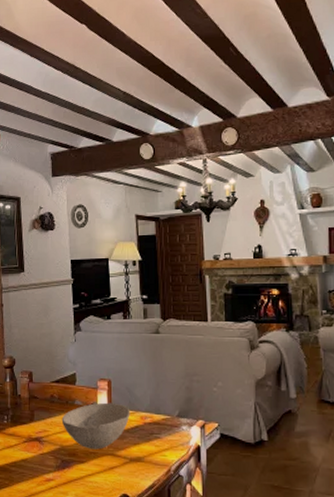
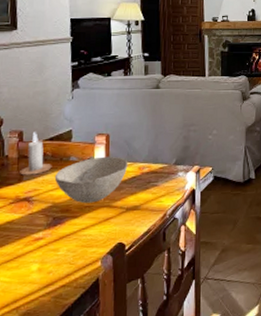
candle: none [31,373,59,416] -> present [20,132,52,175]

